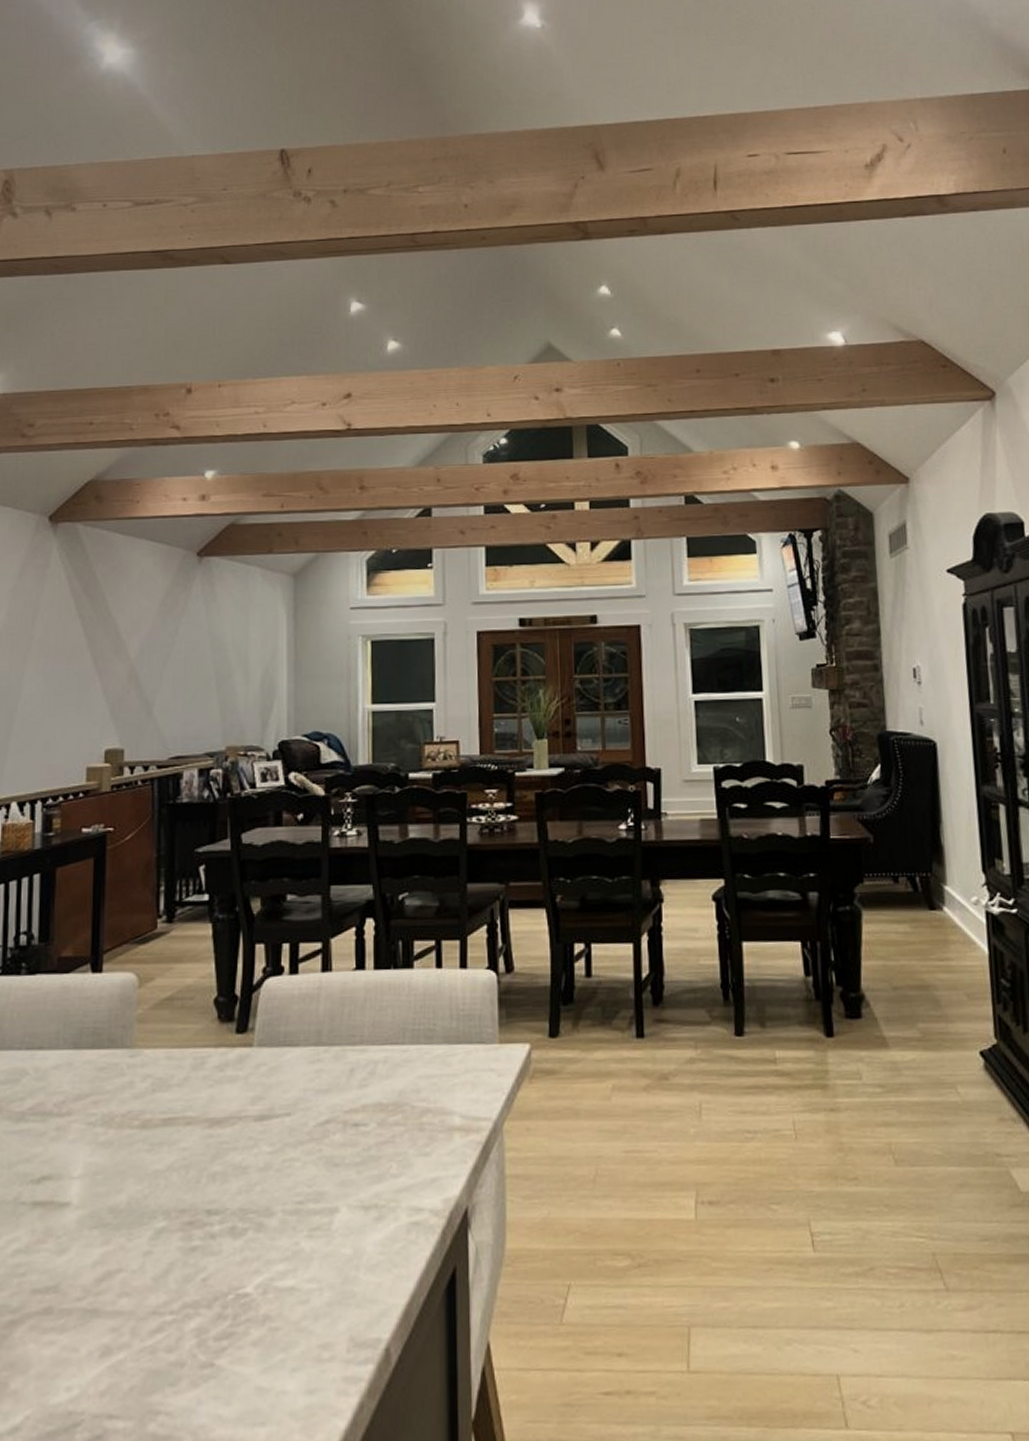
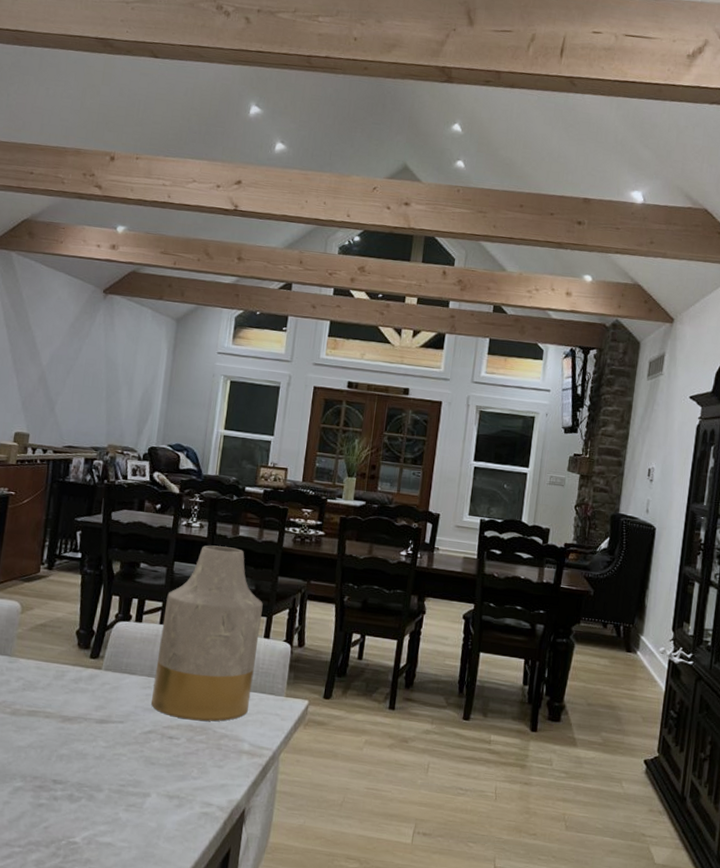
vase: none [323,855,454,1097] -> present [151,545,263,722]

